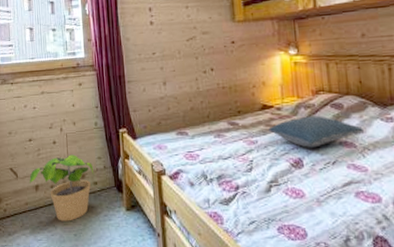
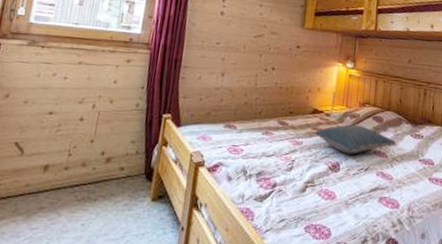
potted plant: present [29,154,94,221] -> none [36,135,124,209]

